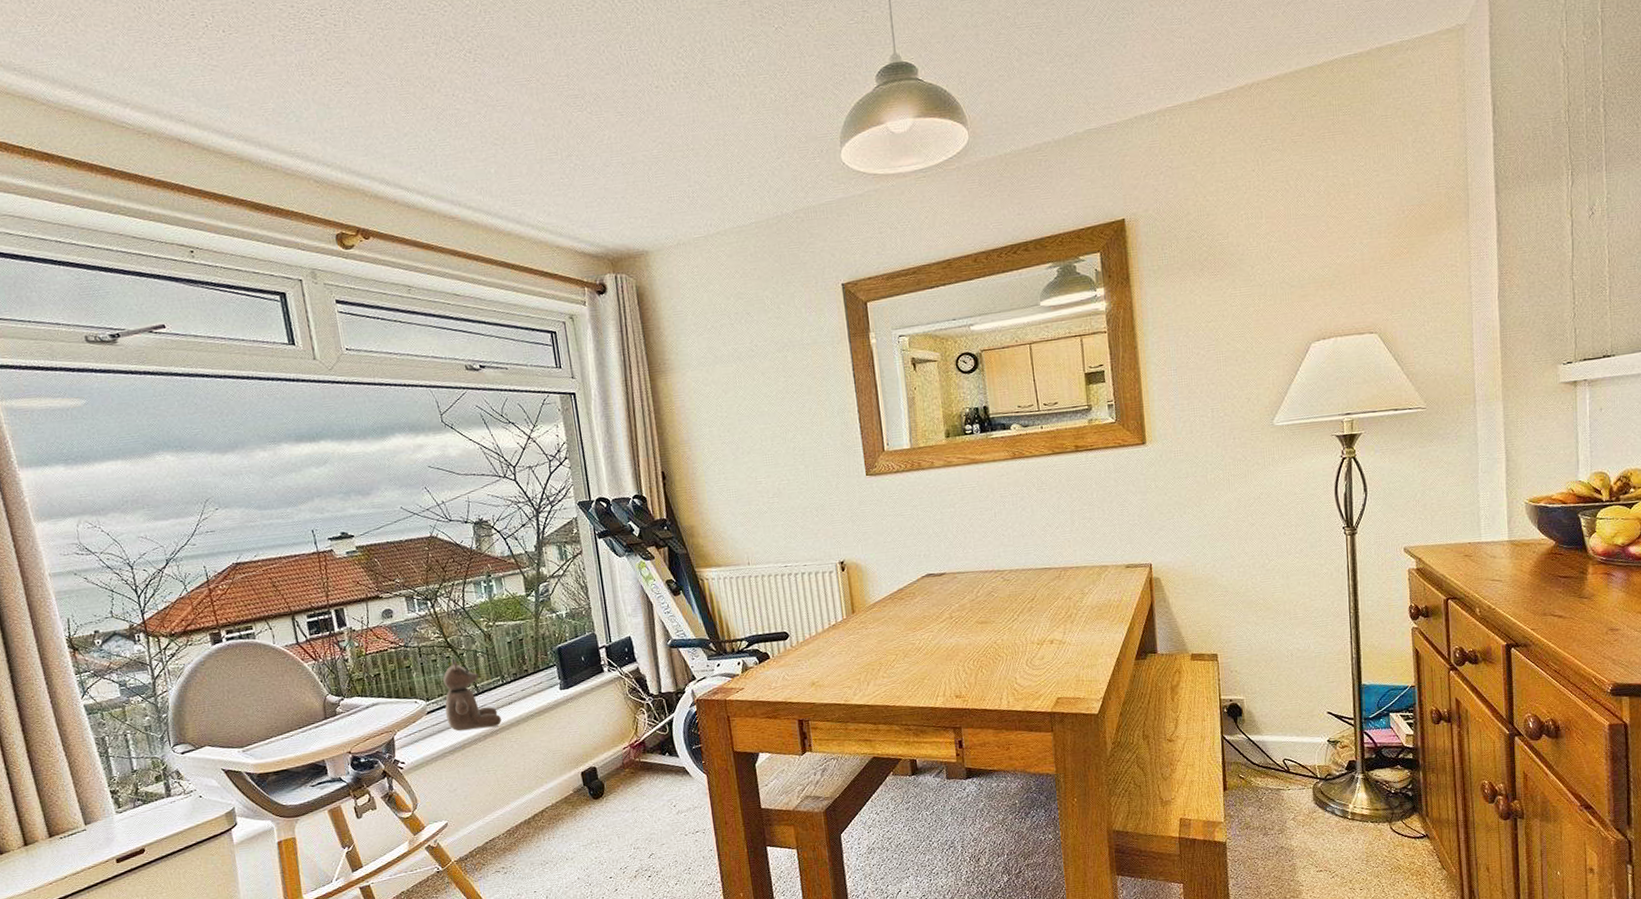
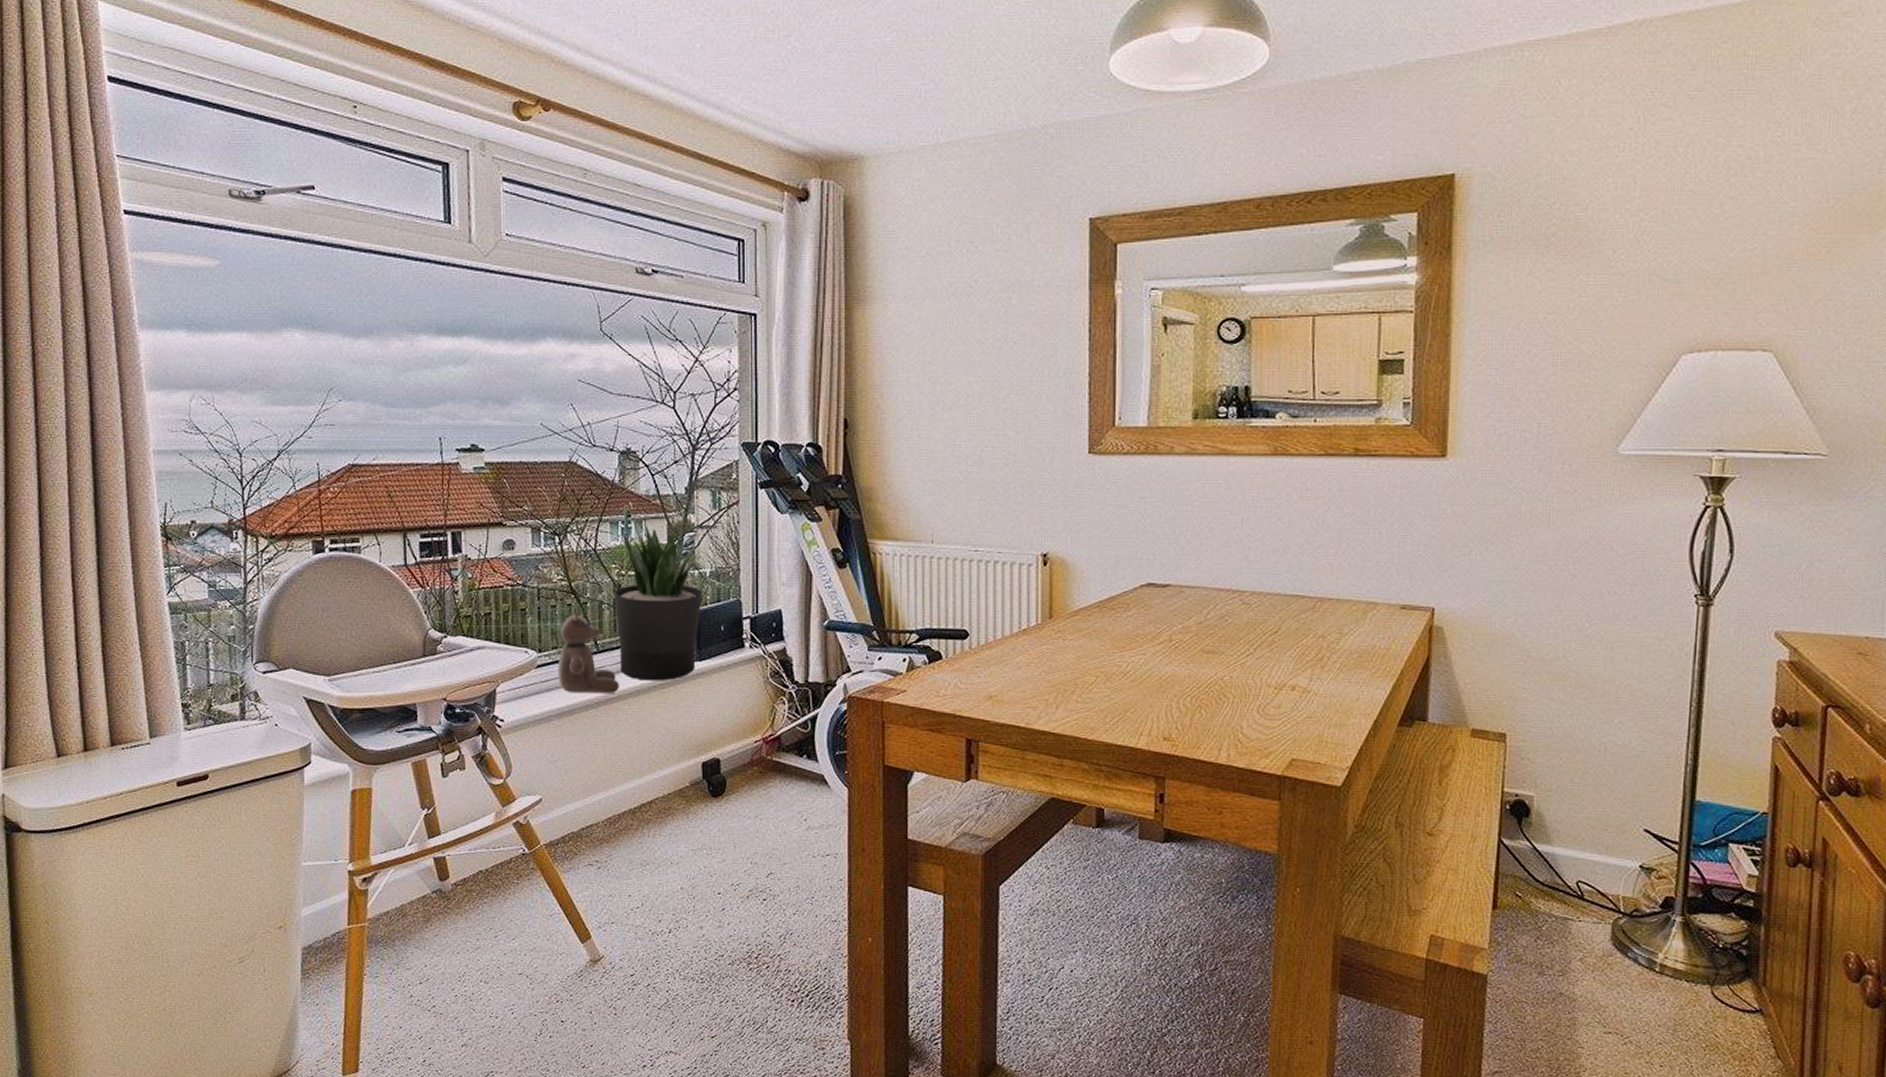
planter: none [484,576,564,712] -> present [614,517,703,681]

